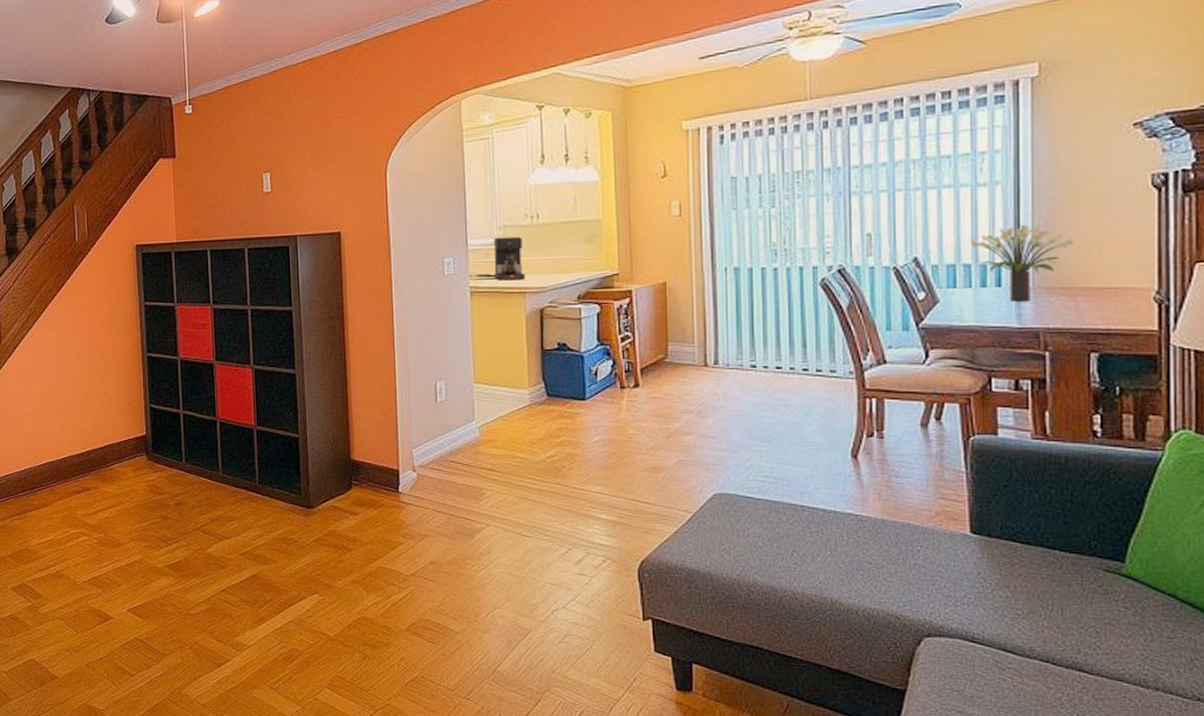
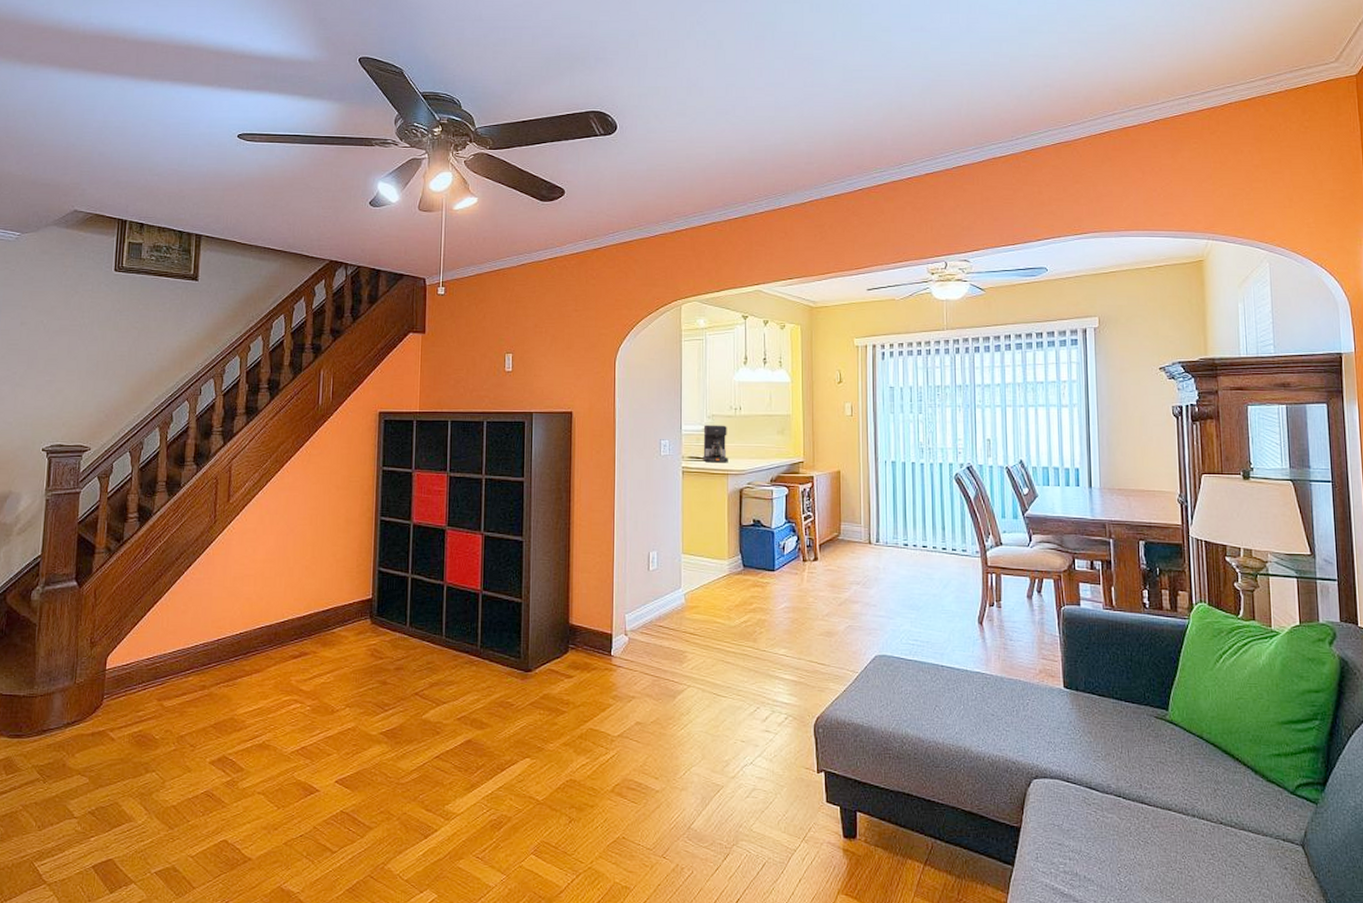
flower arrangement: present [971,224,1074,302] -> none [1058,438,1125,499]

